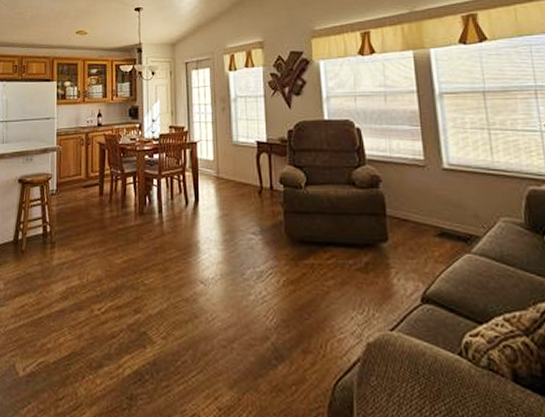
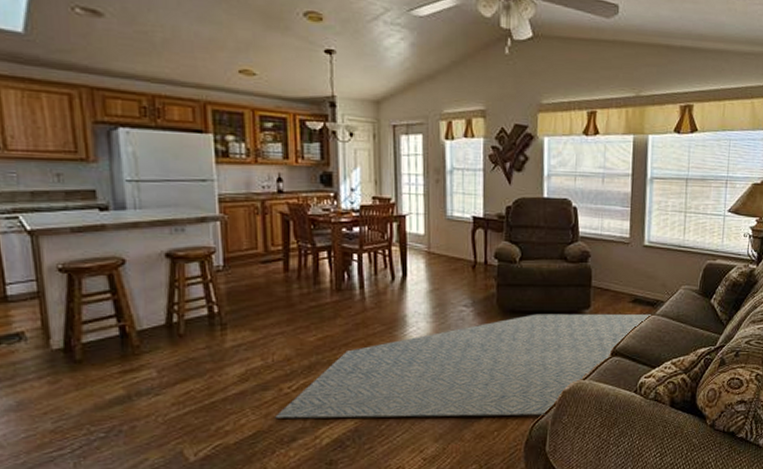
rug: none [87,245,465,373] -> present [275,313,651,419]

